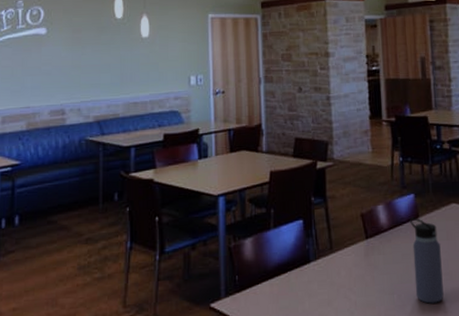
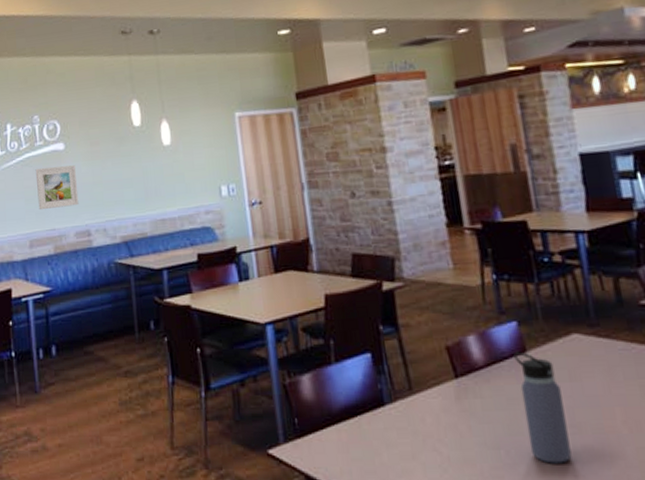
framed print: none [14,49,56,89] -> present [35,165,79,211]

